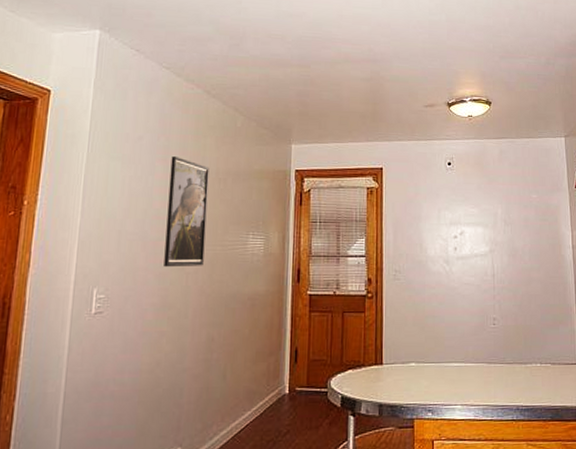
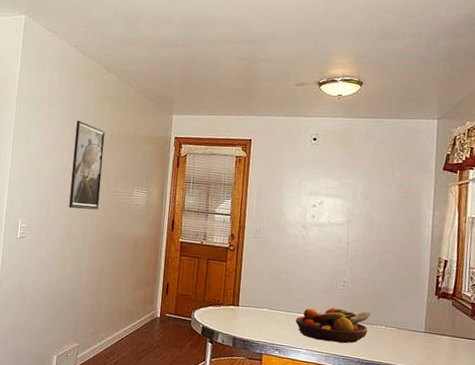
fruit bowl: none [447,349,525,391] -> present [295,307,371,344]

